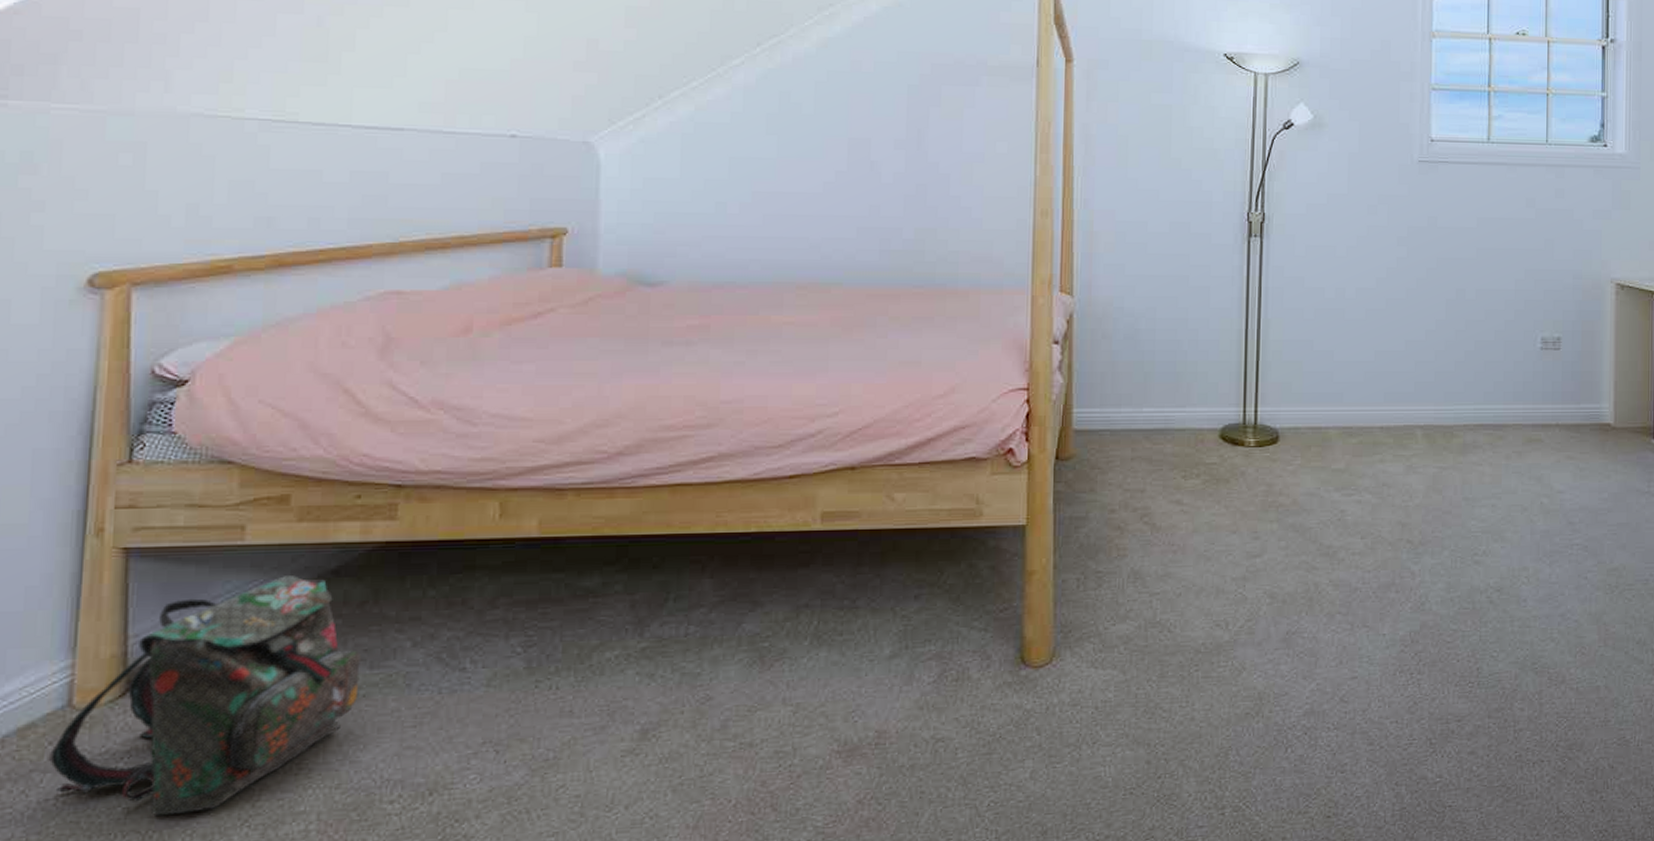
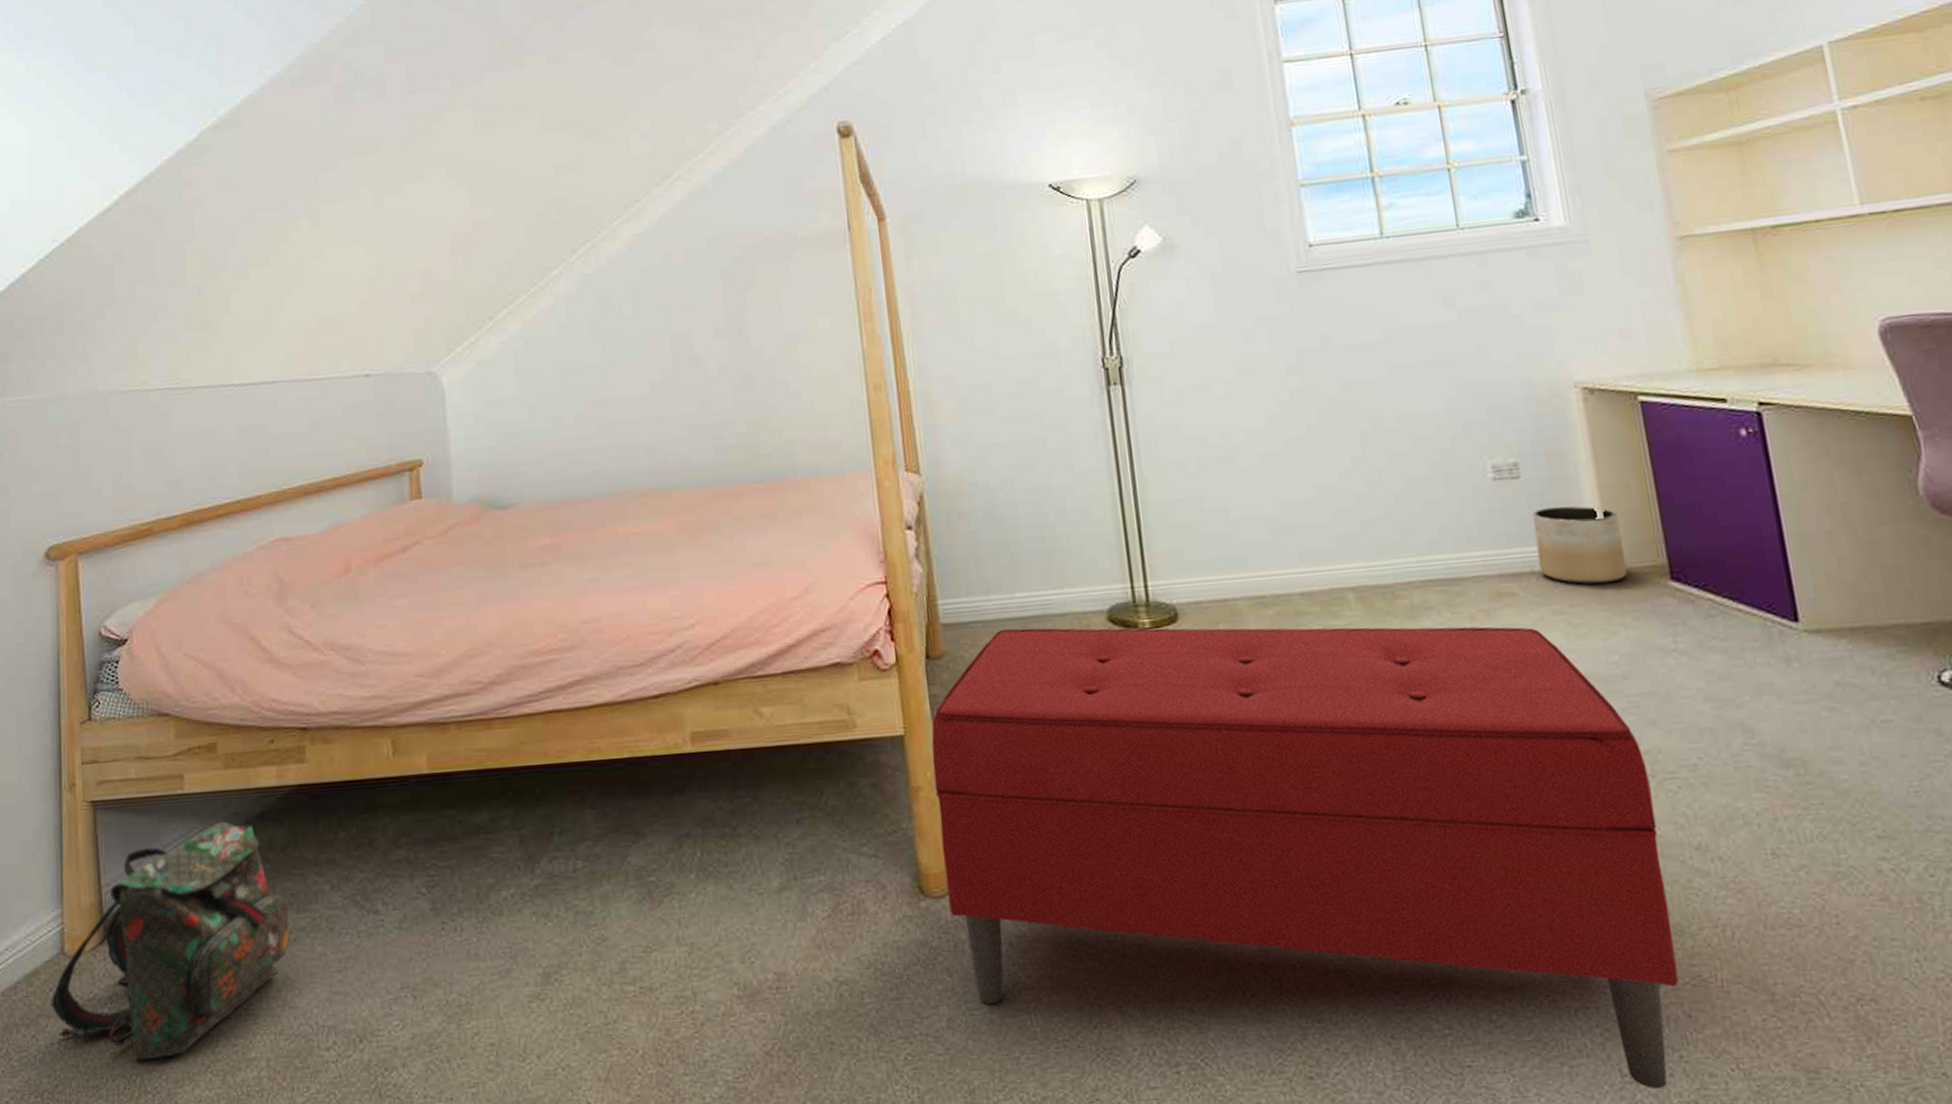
bench: none [1046,439,1614,822] -> present [931,626,1679,1090]
planter: none [1563,375,1625,438] -> present [1532,506,1628,584]

